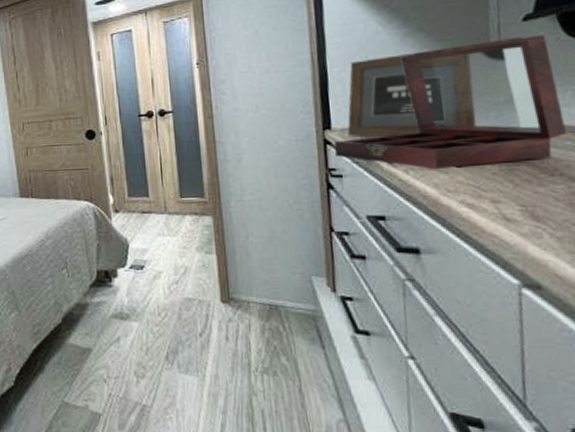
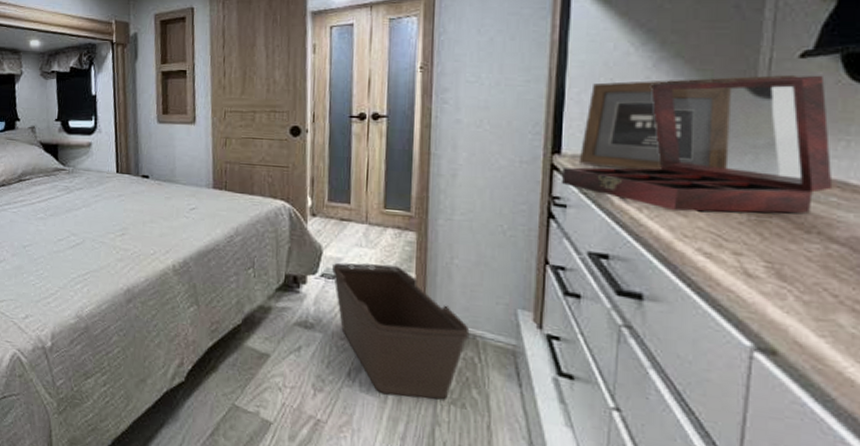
bicycle basket: none [140,249,272,373] -> present [332,262,470,400]

